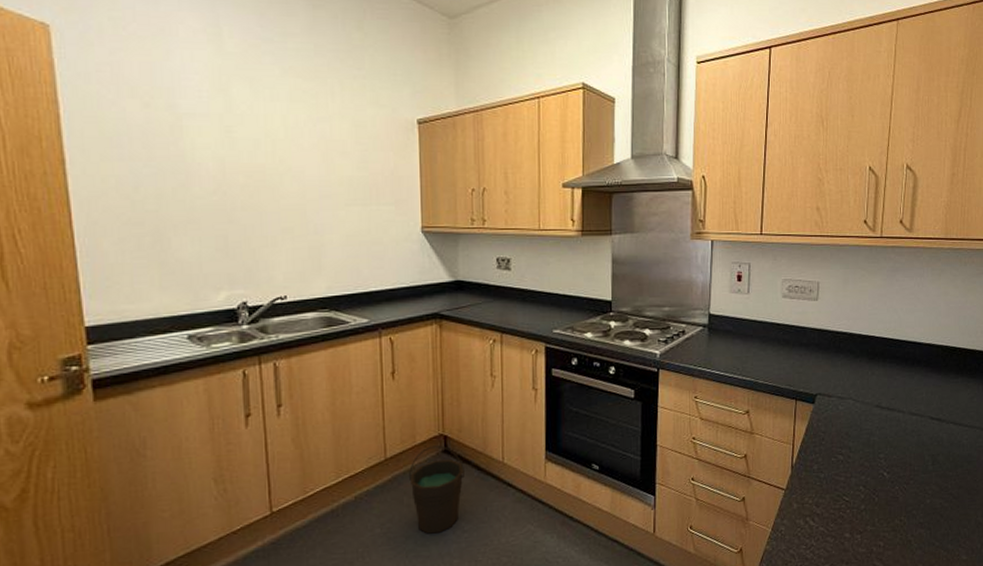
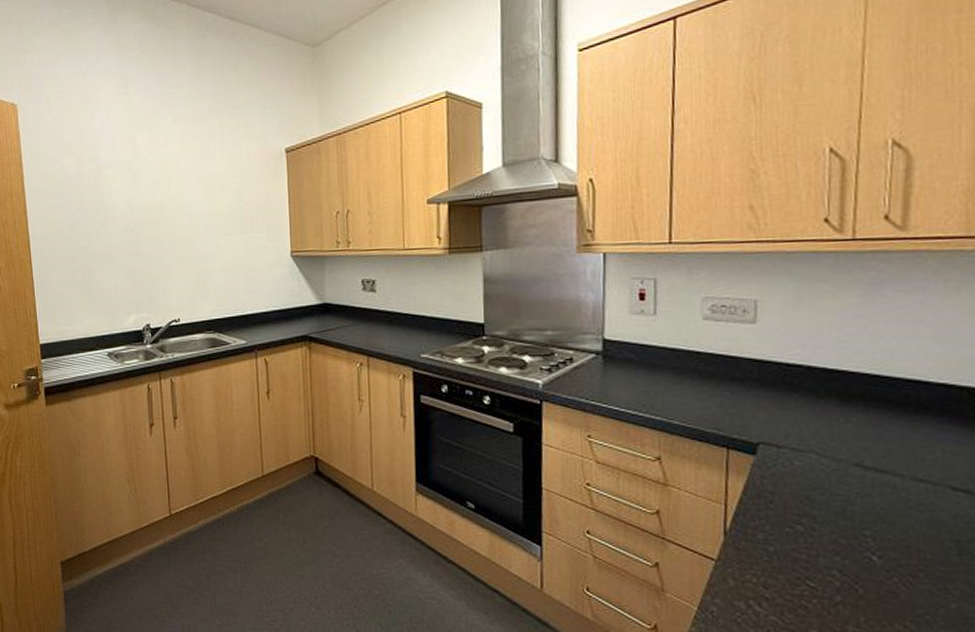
bucket: present [409,445,464,534] -> none [284,467,335,555]

